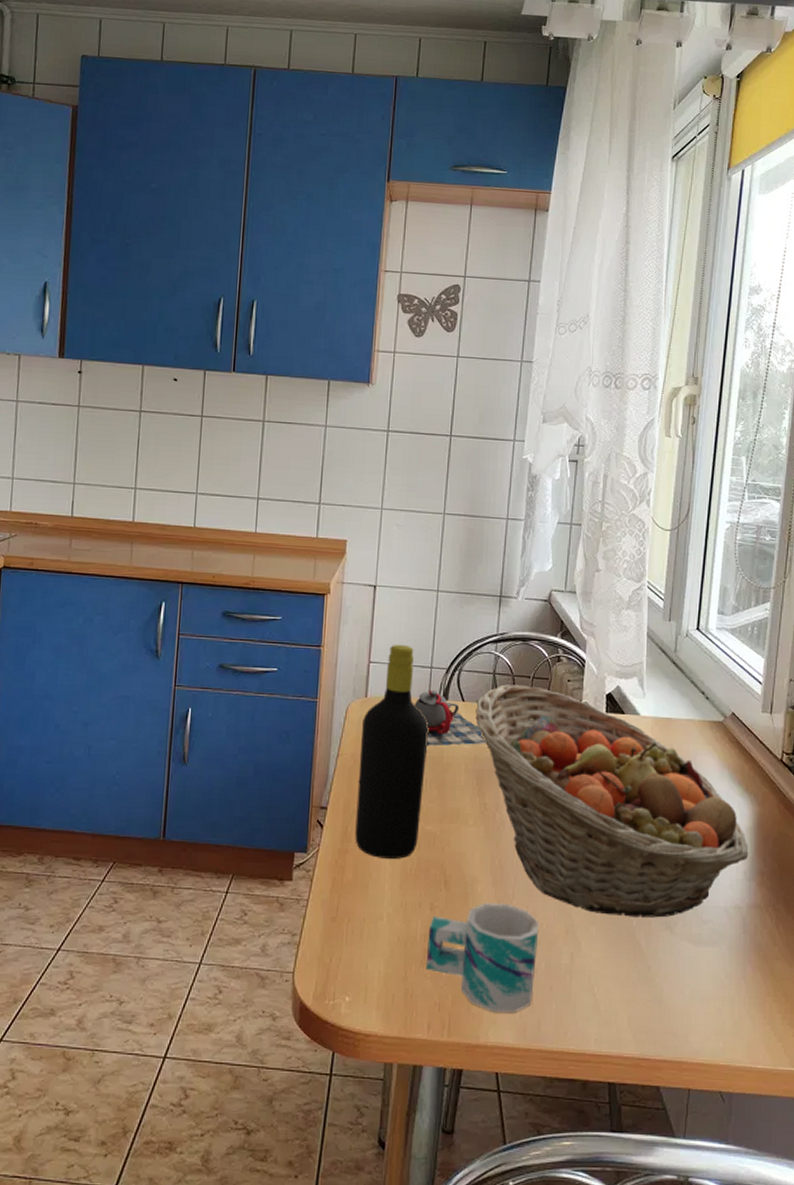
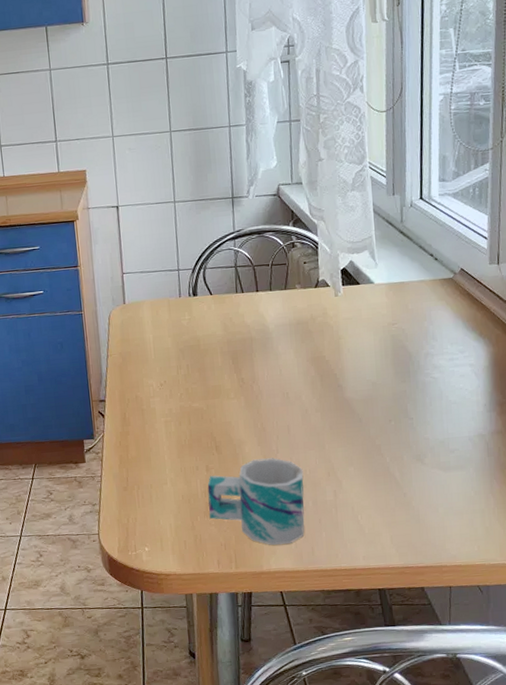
bottle: present [355,644,429,860] -> none [124,253,188,436]
teapot: present [414,689,486,747] -> none [167,288,237,337]
fruit basket: present [475,684,749,918] -> none [223,272,488,456]

